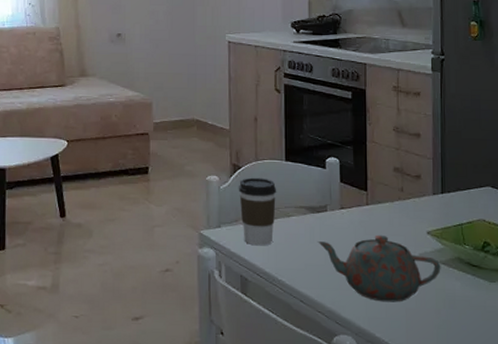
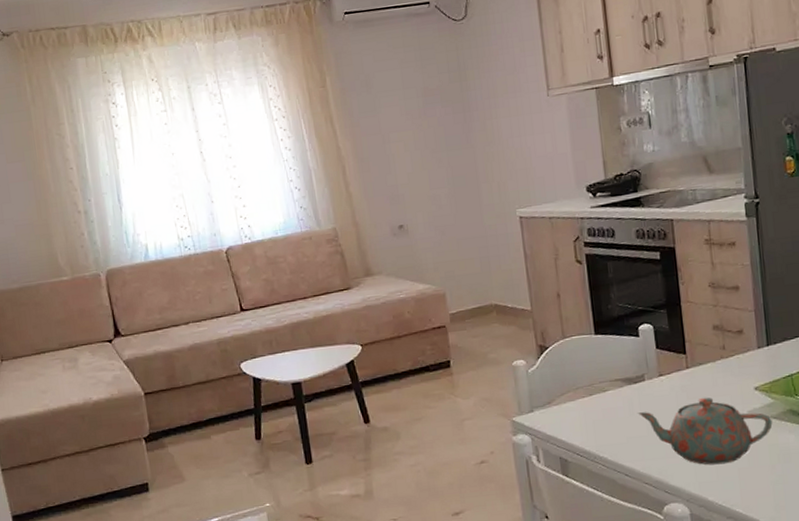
coffee cup: present [238,177,277,246] -> none [547,355,590,426]

